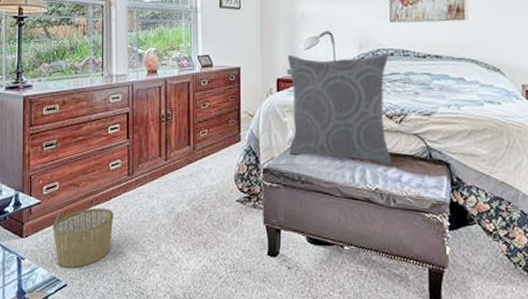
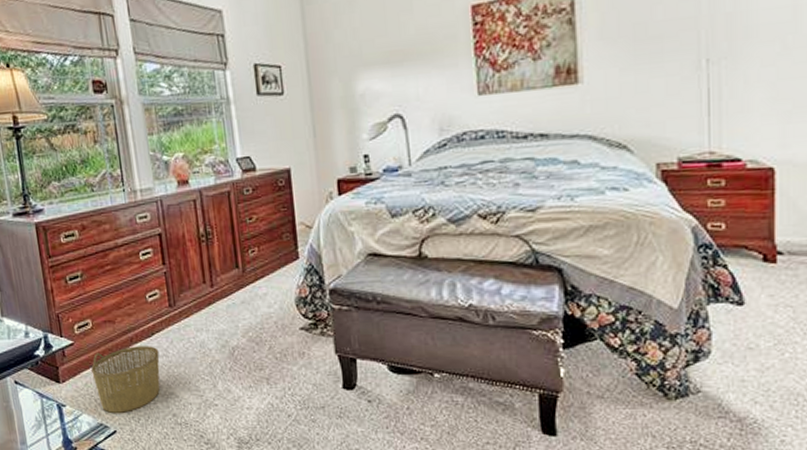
pillow: present [287,52,391,165] -> none [348,135,487,276]

